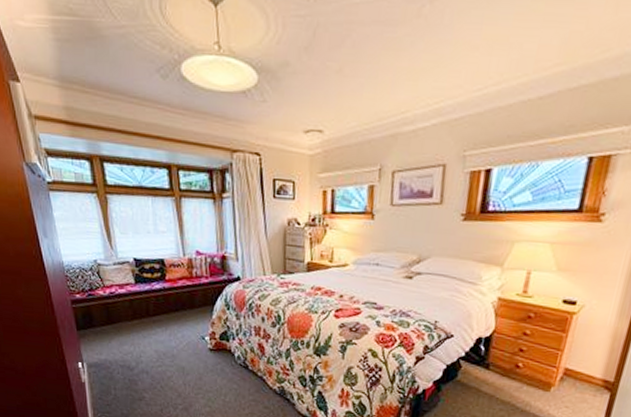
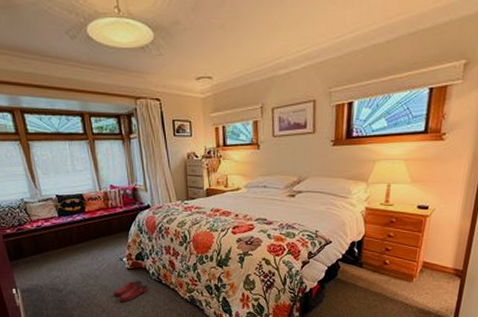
slippers: none [192,363,233,388] -> present [114,280,149,303]

